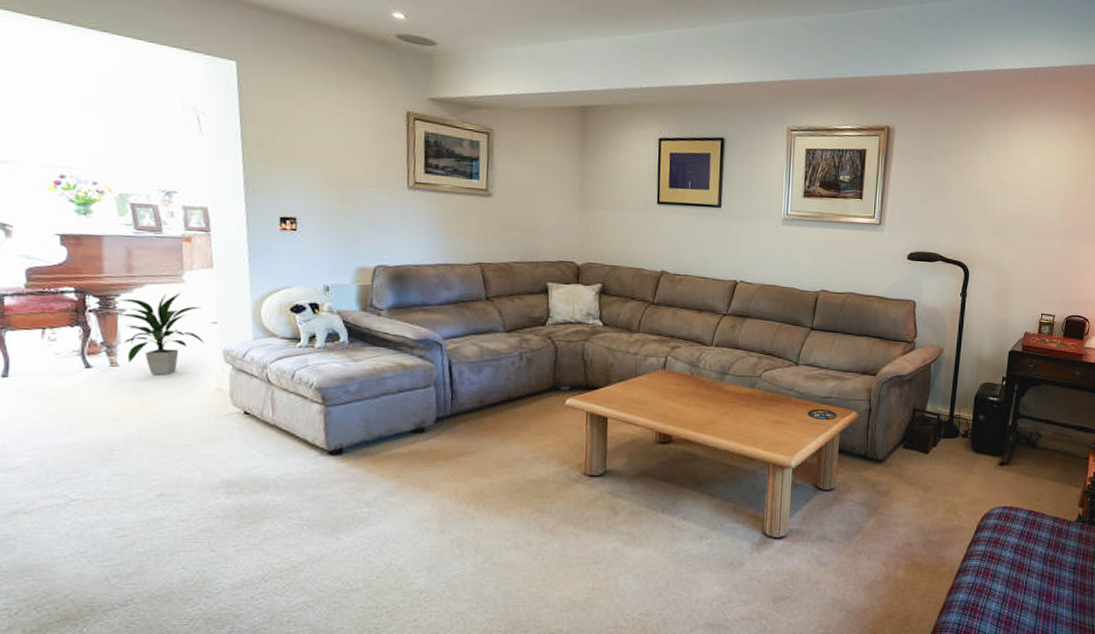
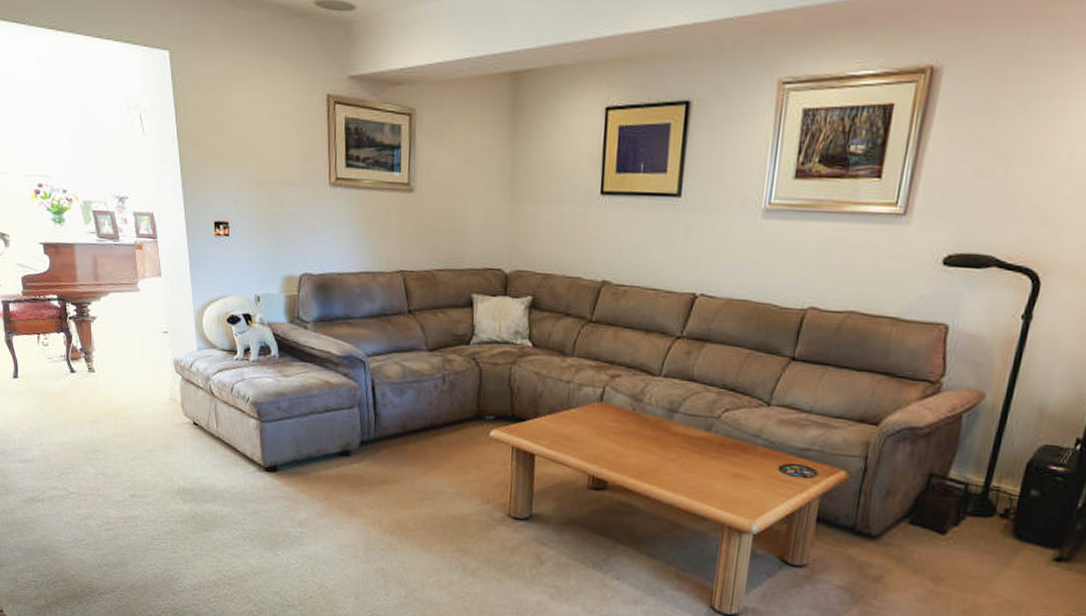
indoor plant: present [117,292,205,375] -> none [89,301,159,383]

